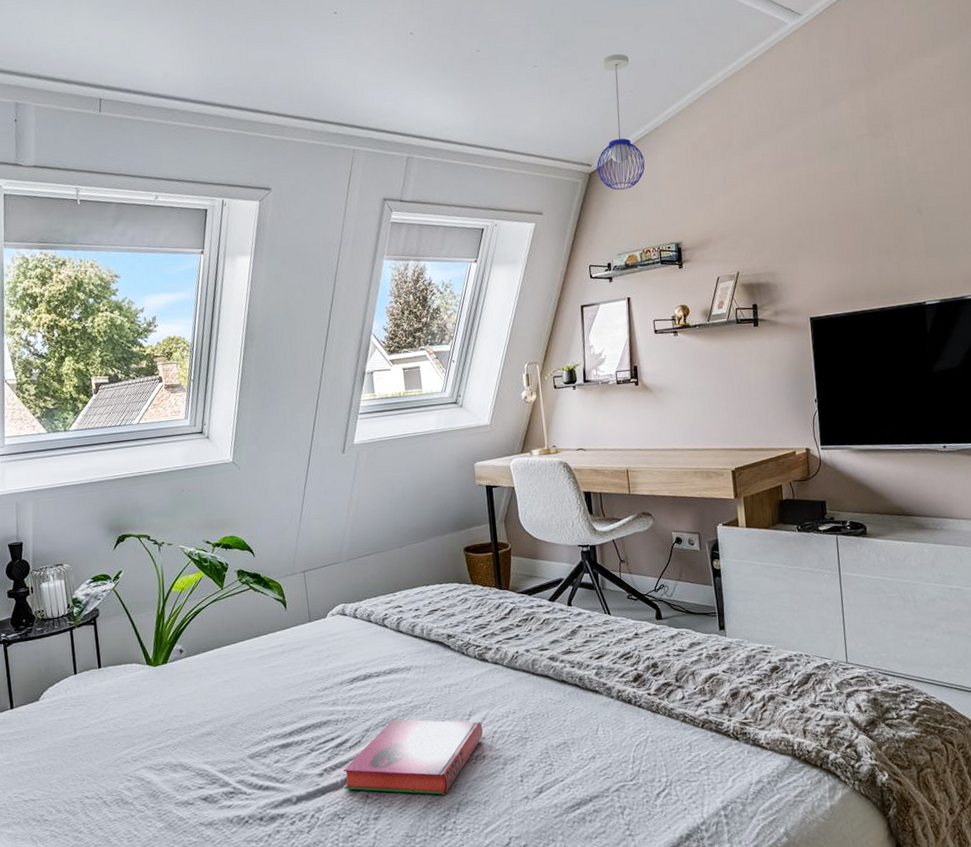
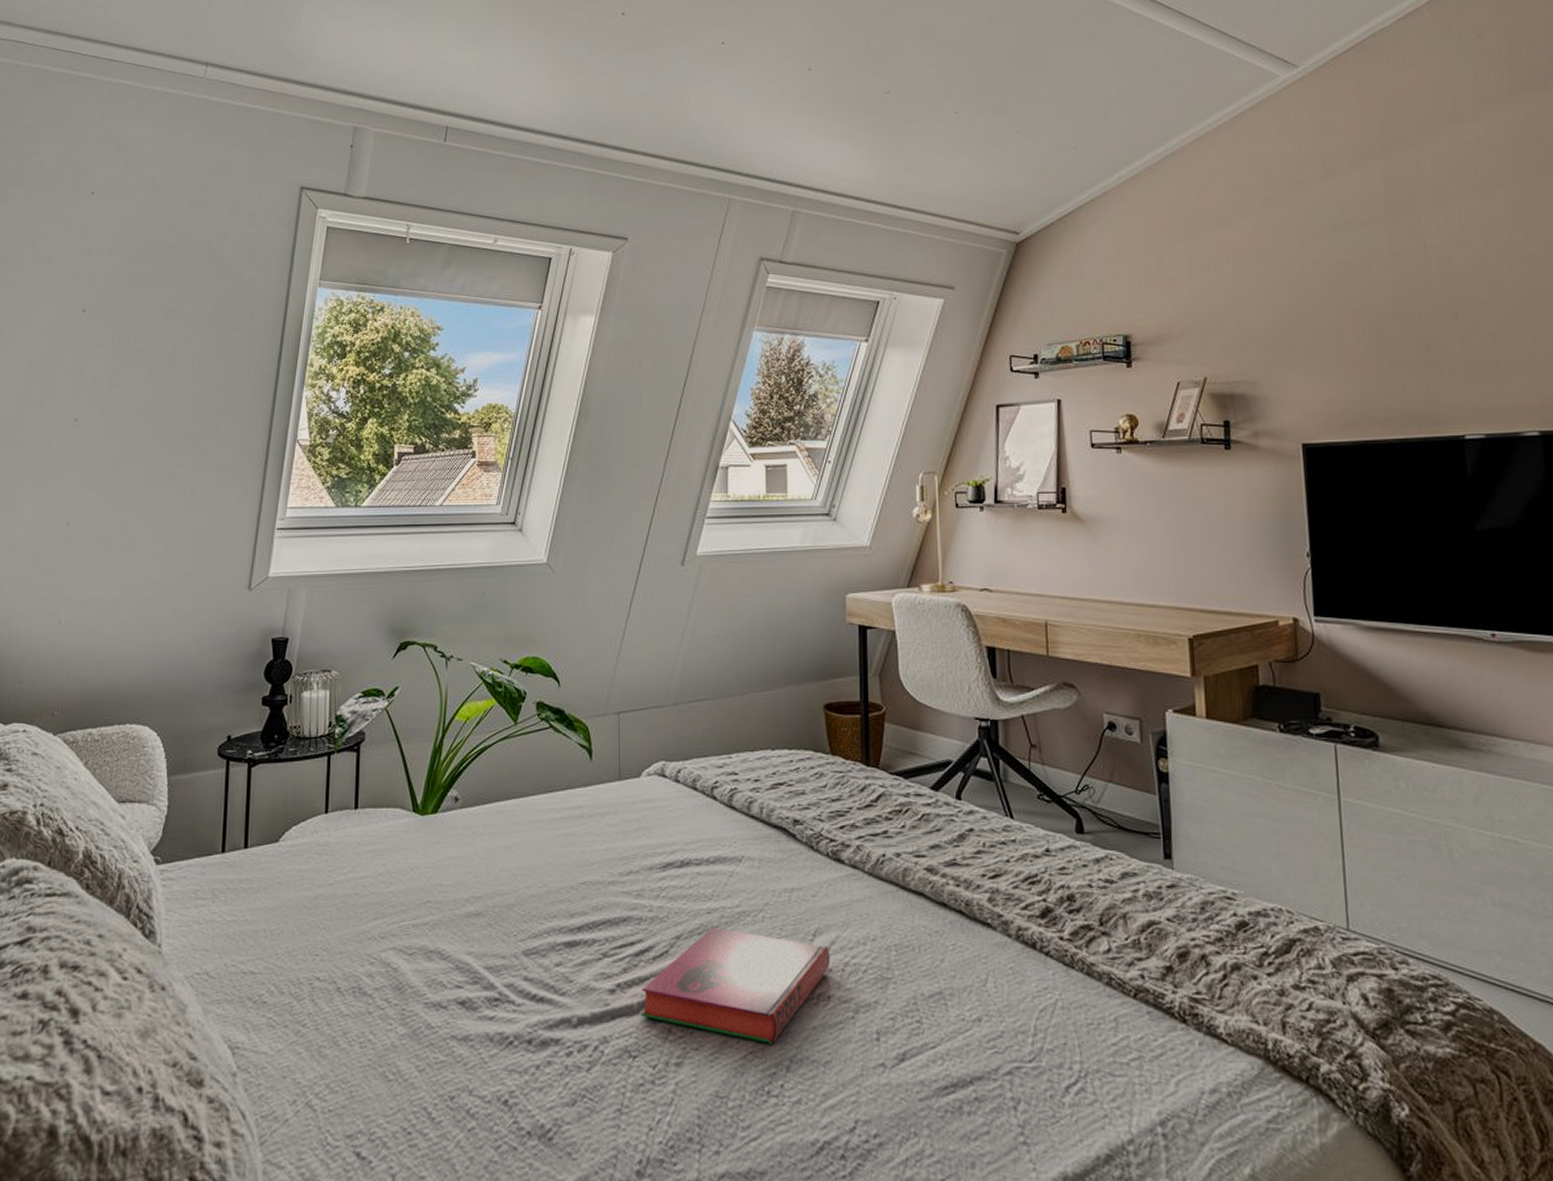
pendant light: present [597,54,645,190] -> none [1026,103,1088,265]

